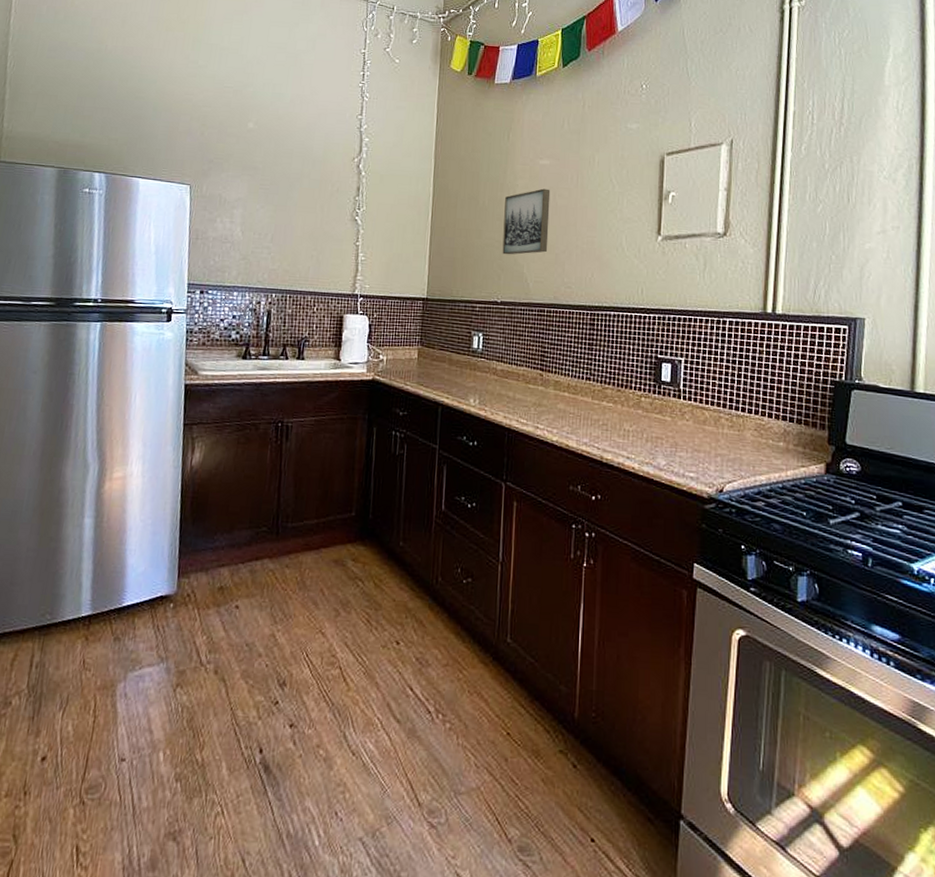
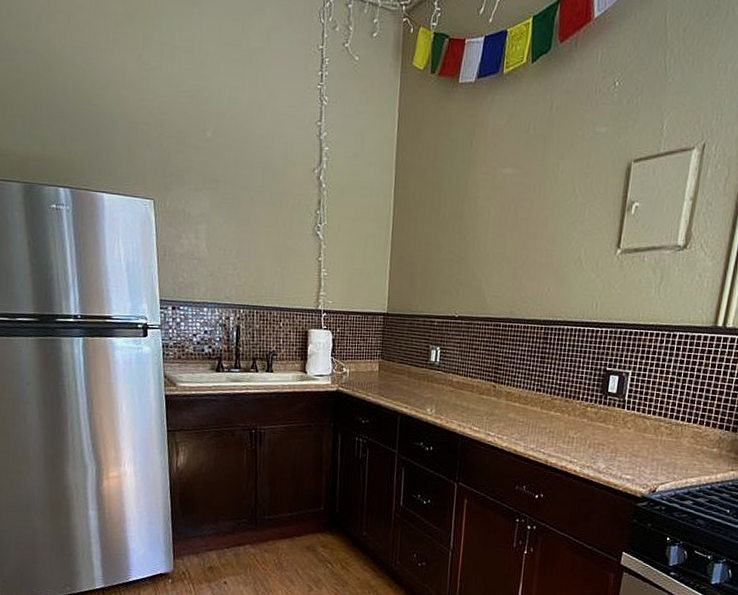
wall art: present [502,188,551,255] -> none [461,200,512,270]

